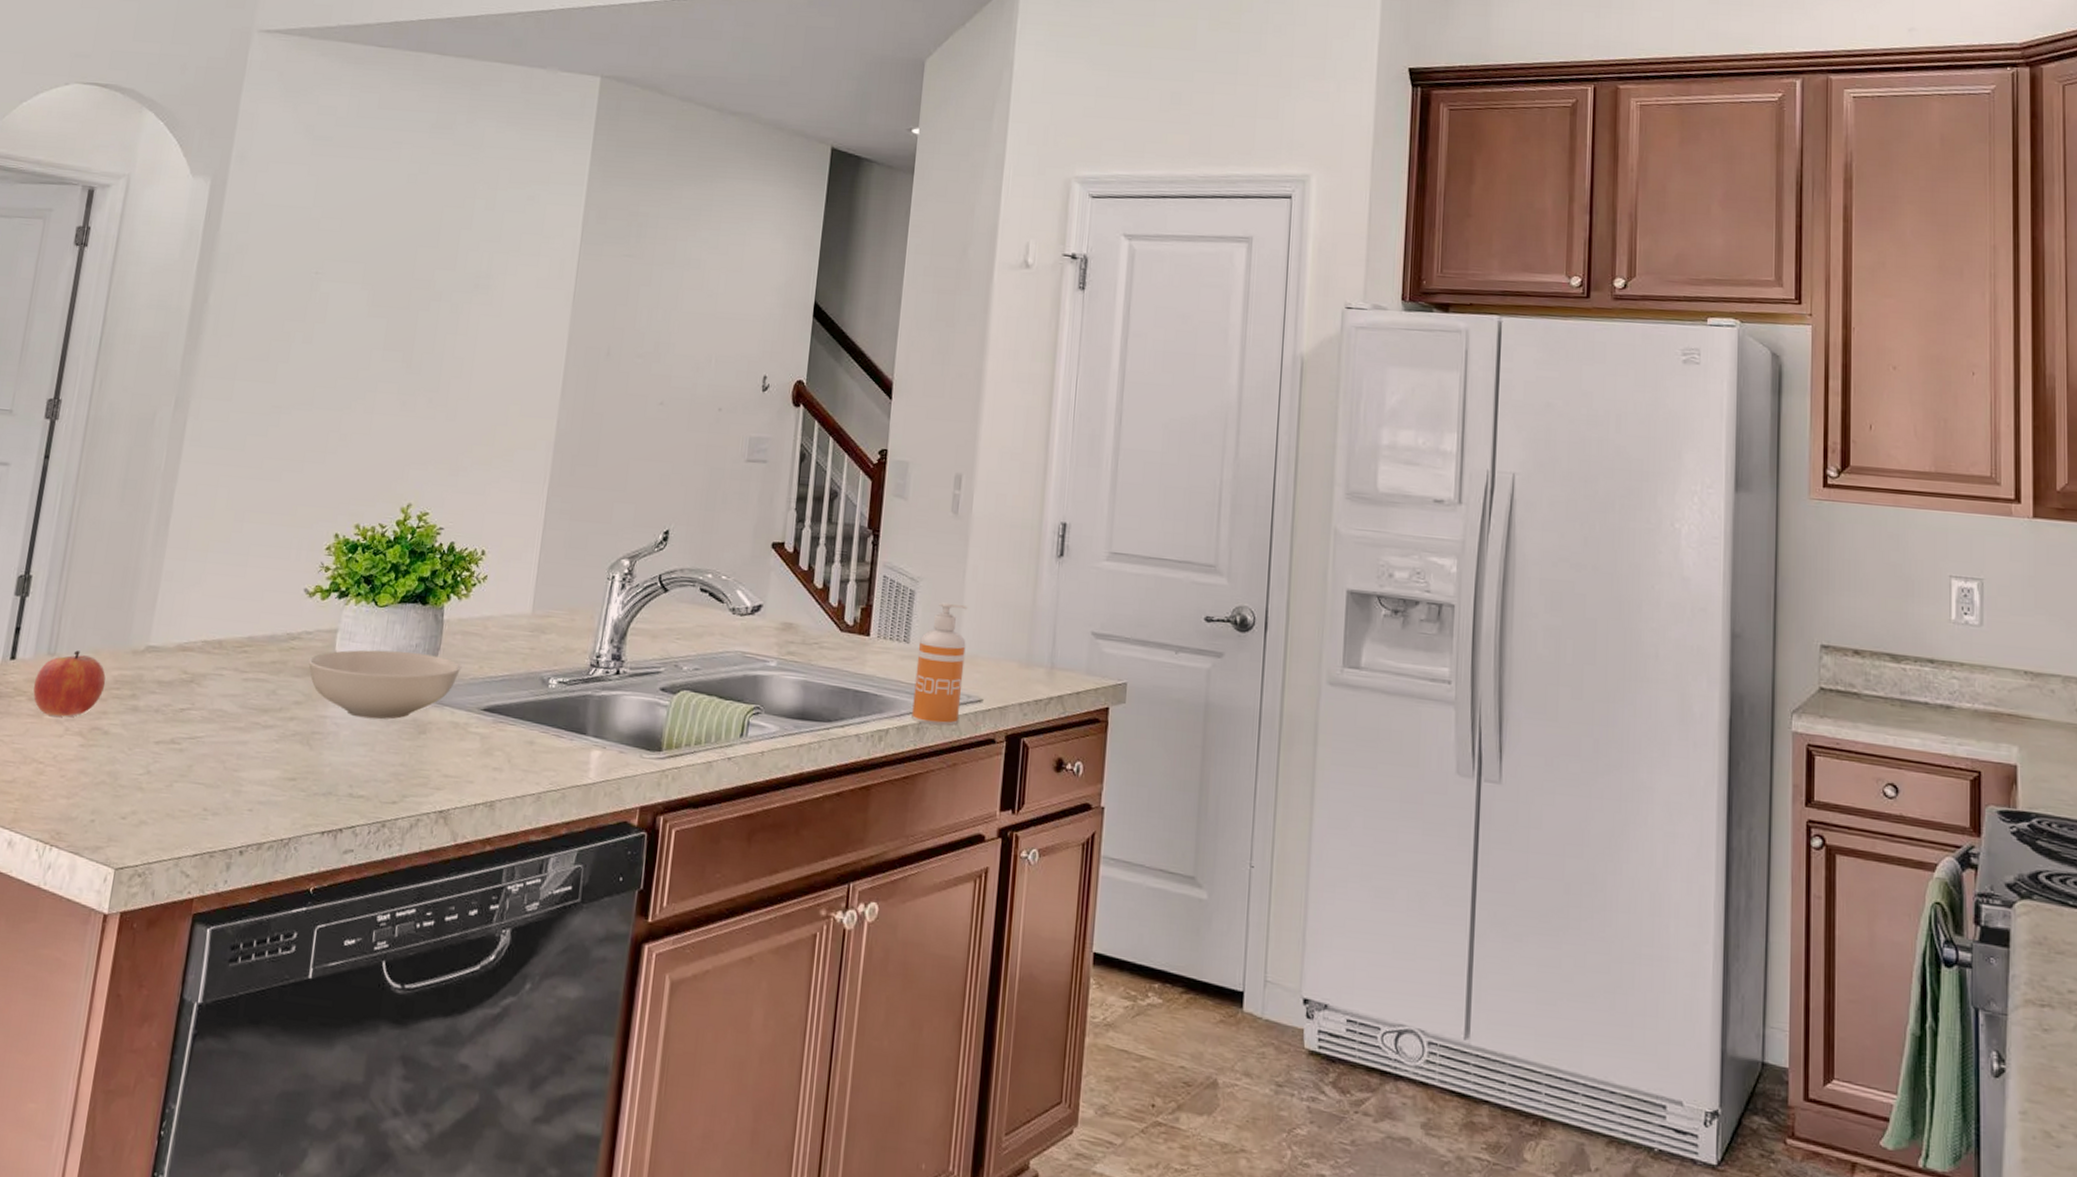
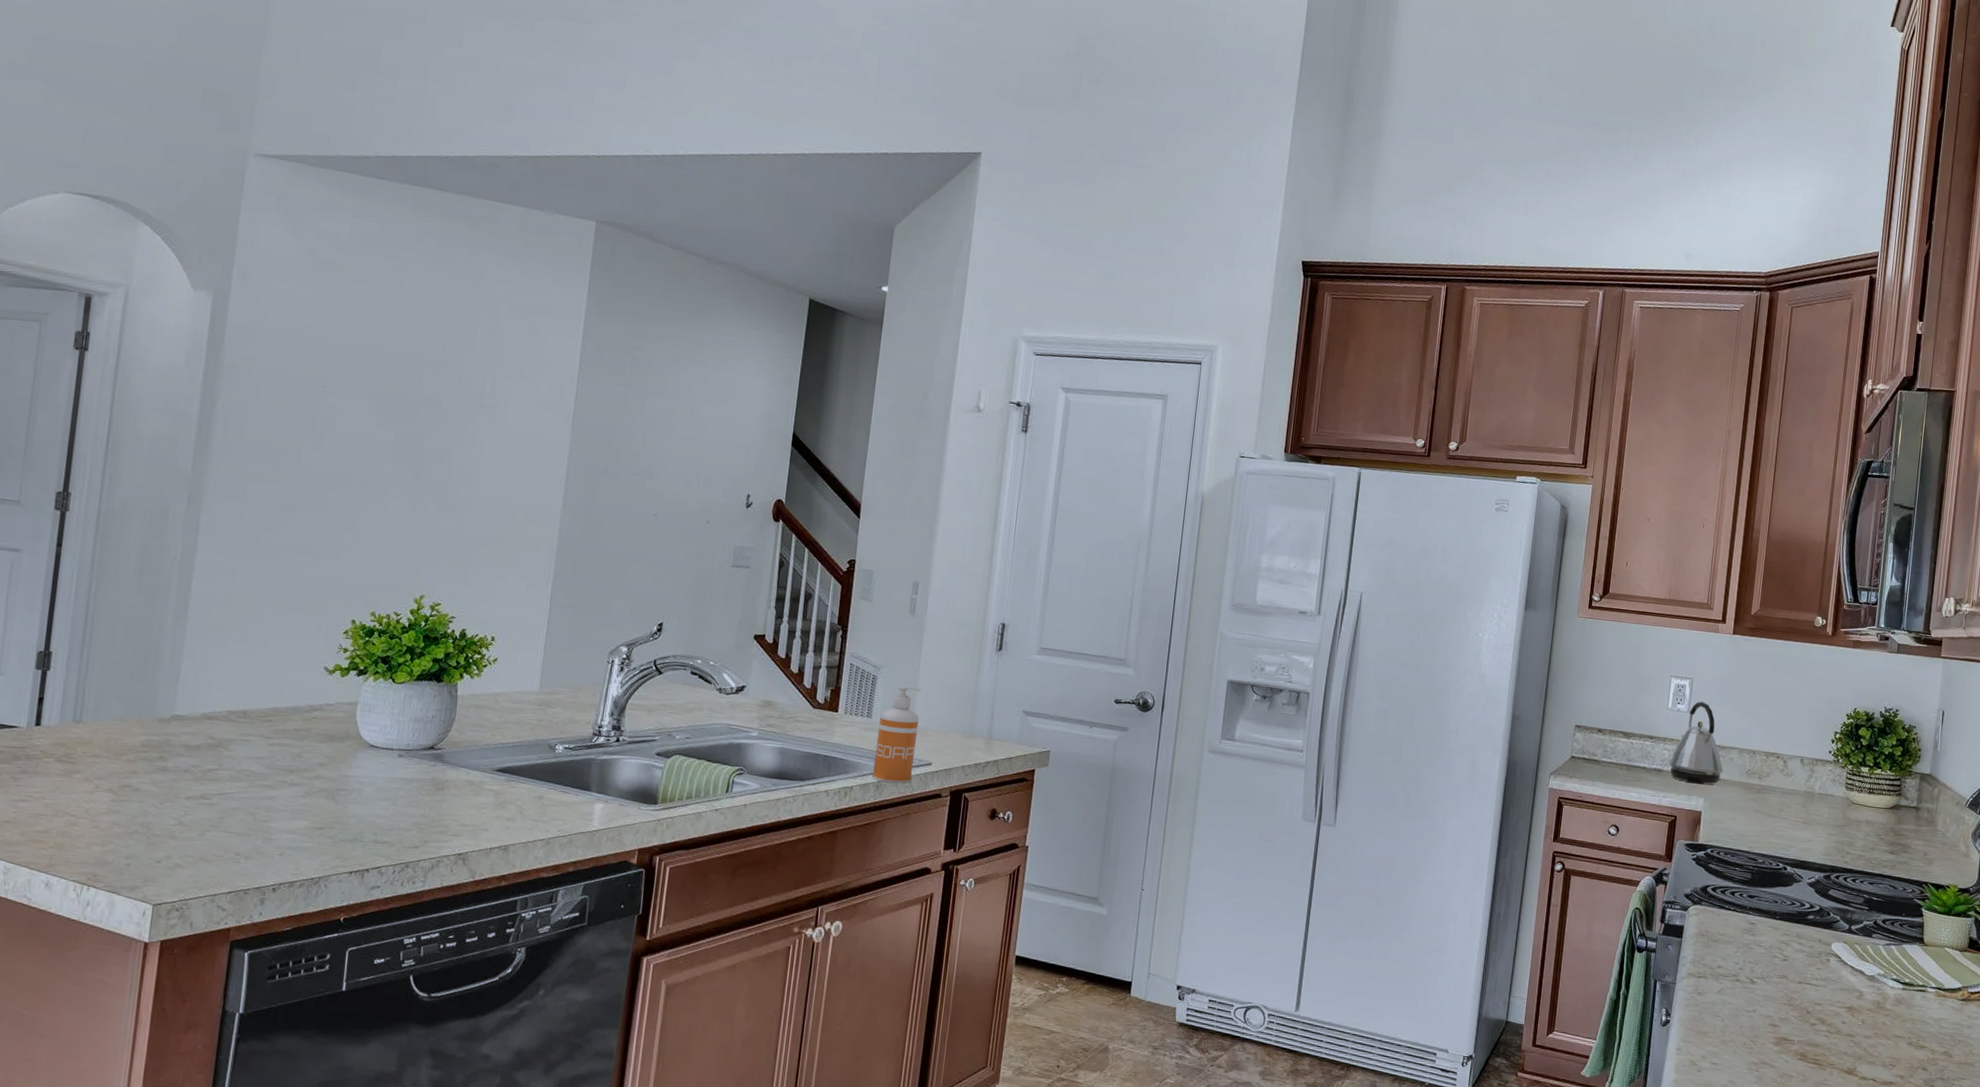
fruit: present [33,650,106,717] -> none [60,718,133,776]
bowl: present [307,649,462,720] -> none [330,720,476,779]
kettle: none [1962,611,2043,728] -> present [1669,701,1724,785]

